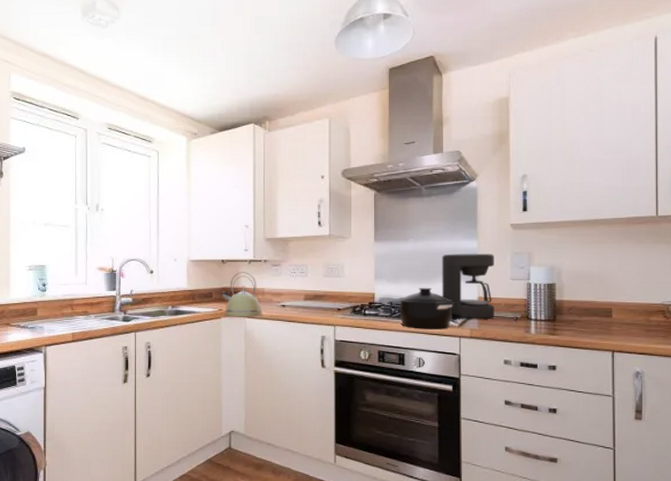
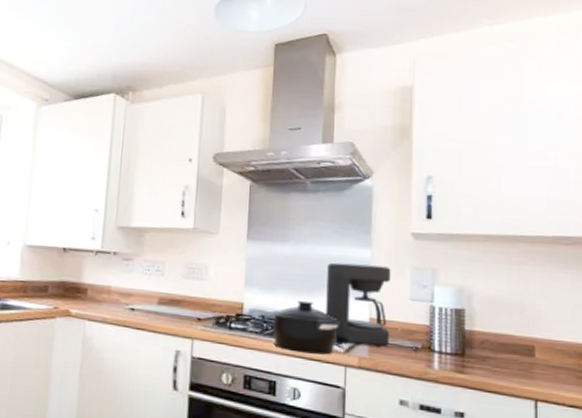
kettle: present [220,271,263,317] -> none [58,263,107,321]

